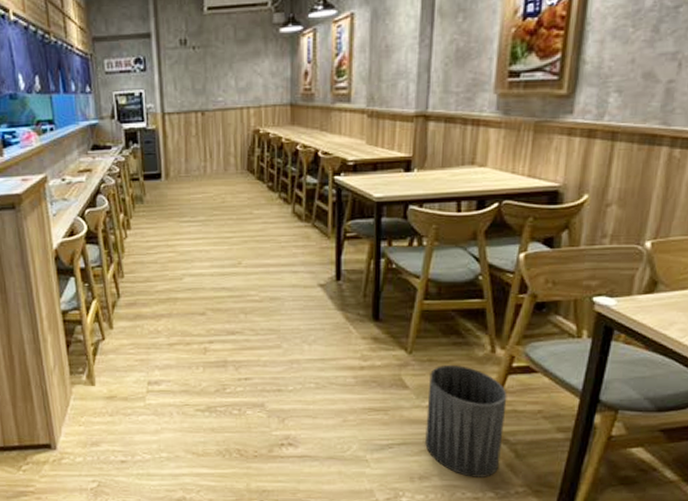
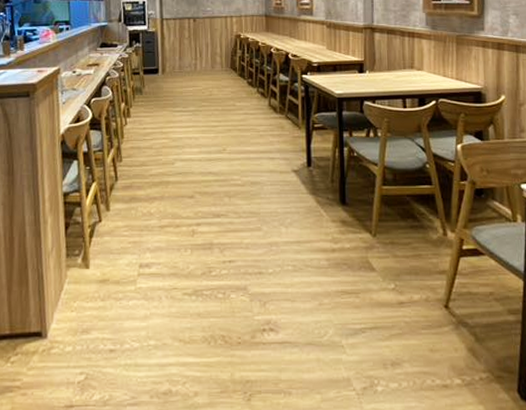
trash can: present [425,365,507,477] -> none [393,248,462,363]

